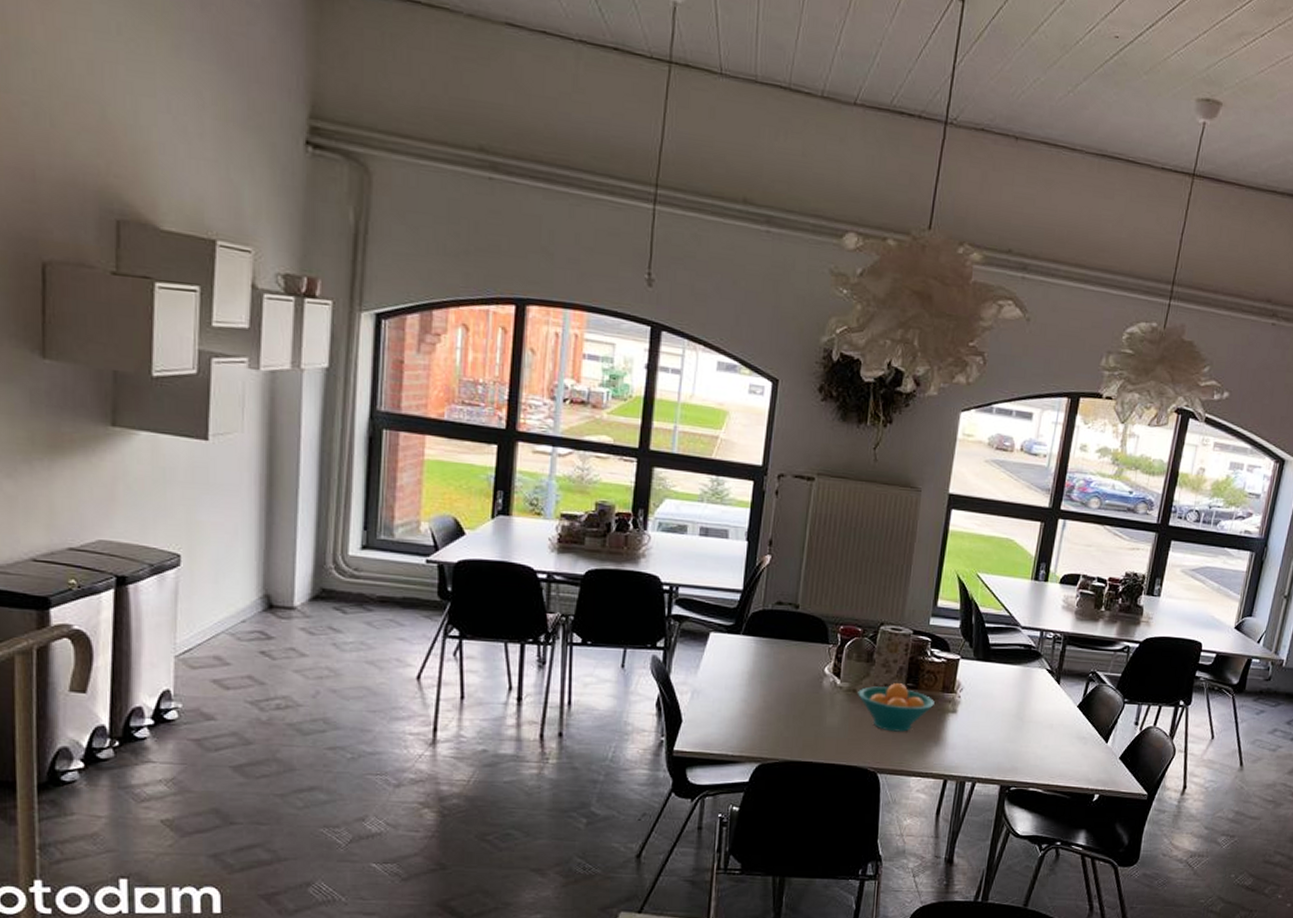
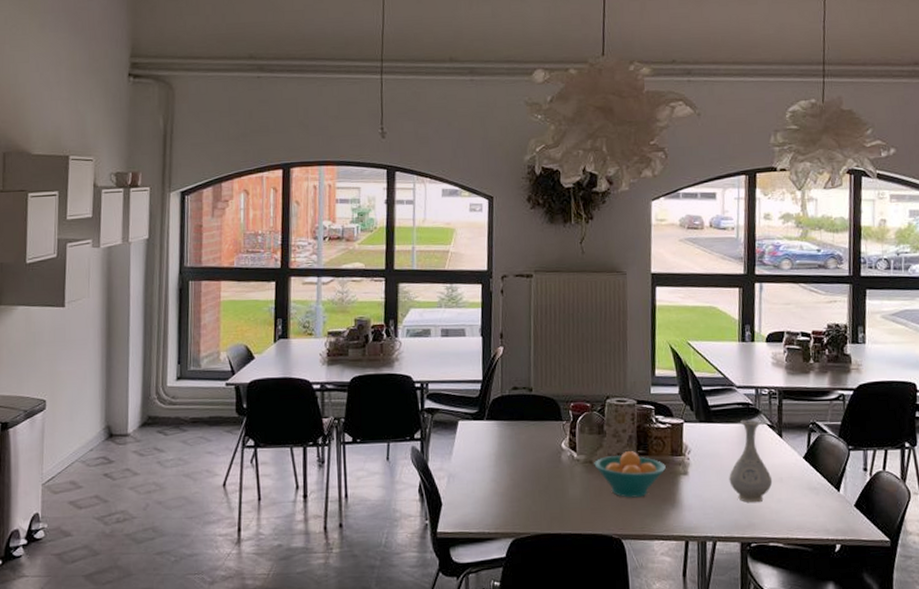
vase: none [998,662,1043,748] -> present [729,419,773,503]

